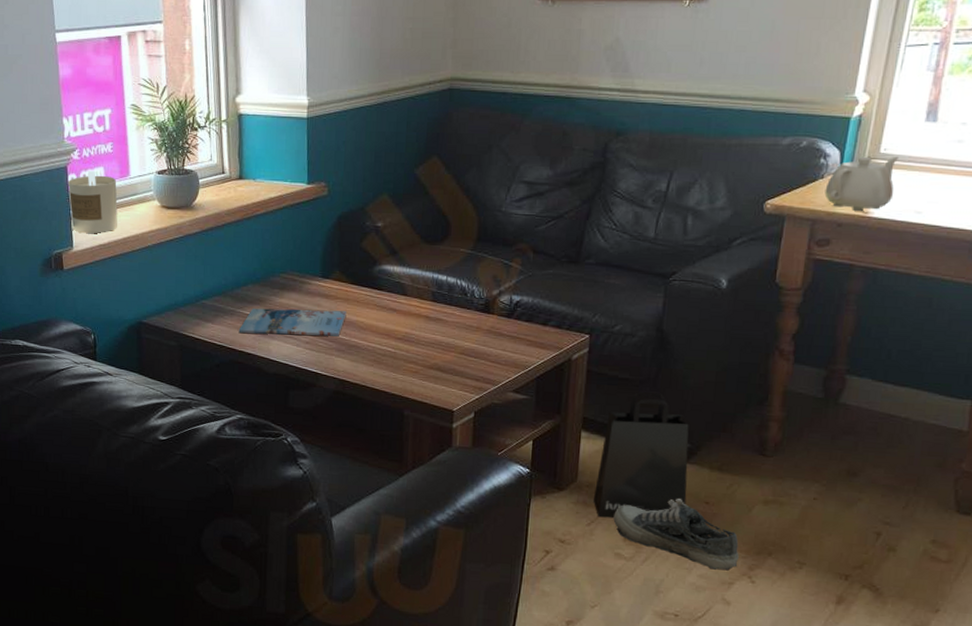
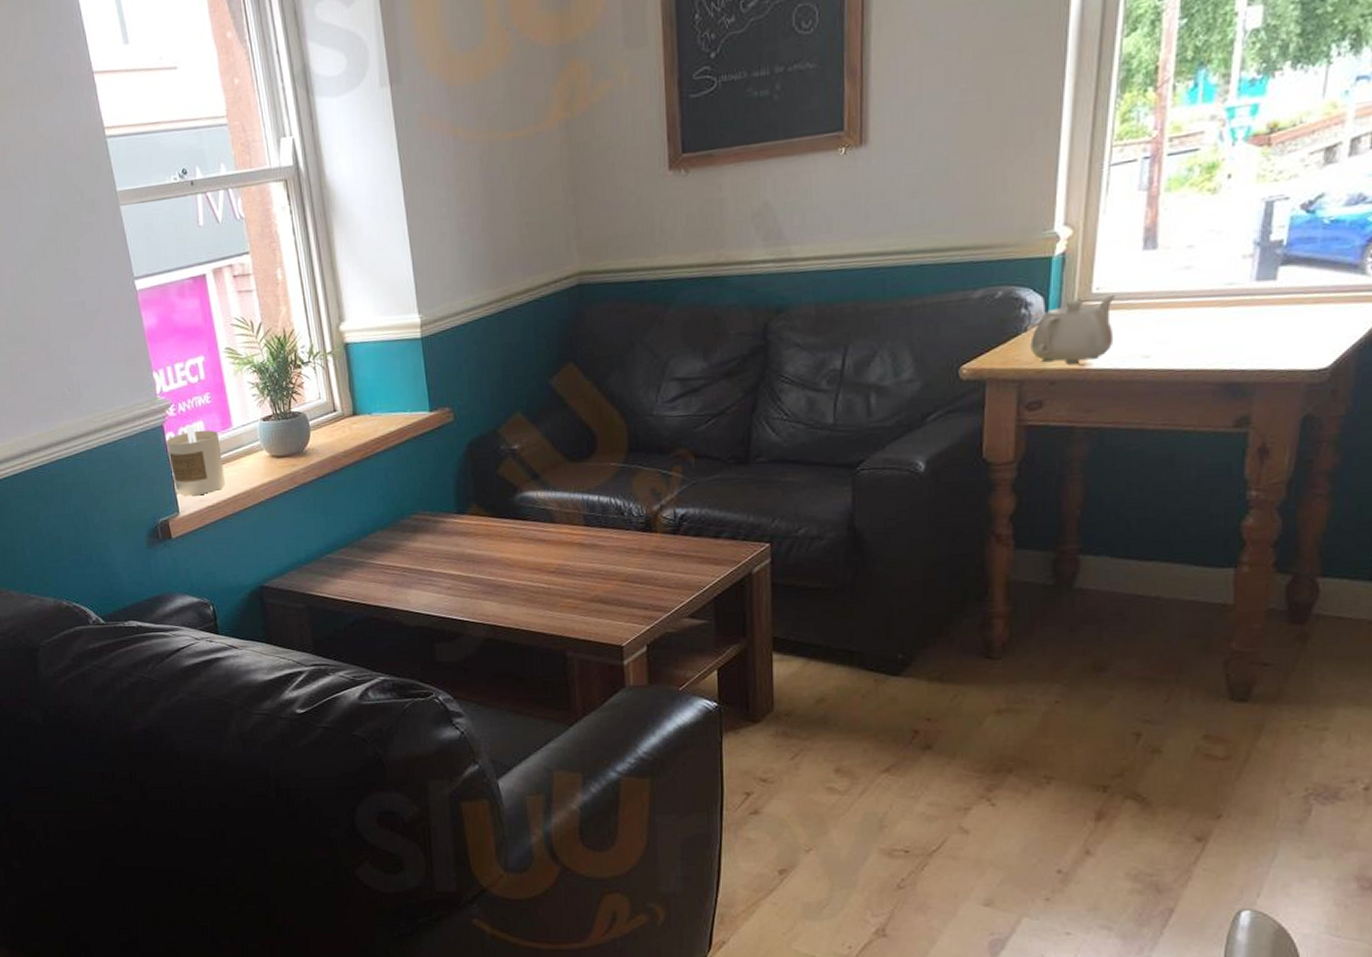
magazine: present [238,308,347,337] -> none [371,548,490,585]
shopping bag: present [594,391,689,518] -> none [795,599,904,749]
shoe: present [613,497,739,571] -> none [820,717,973,795]

